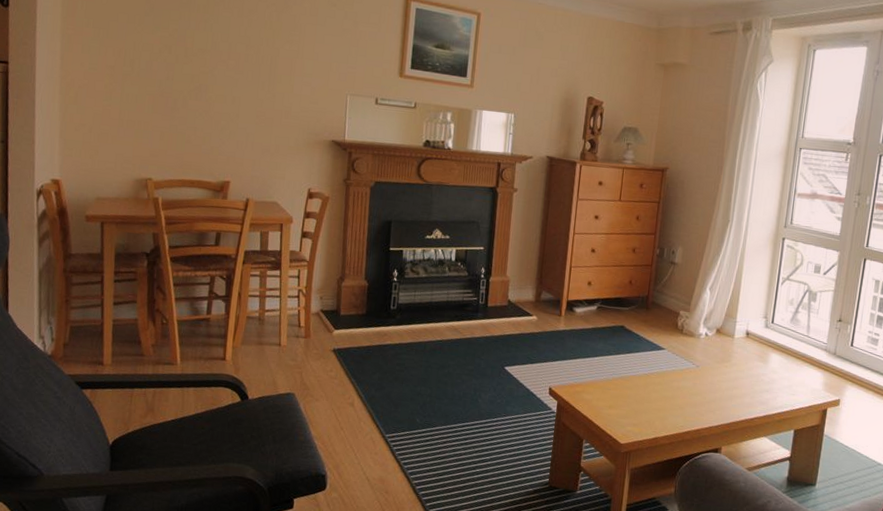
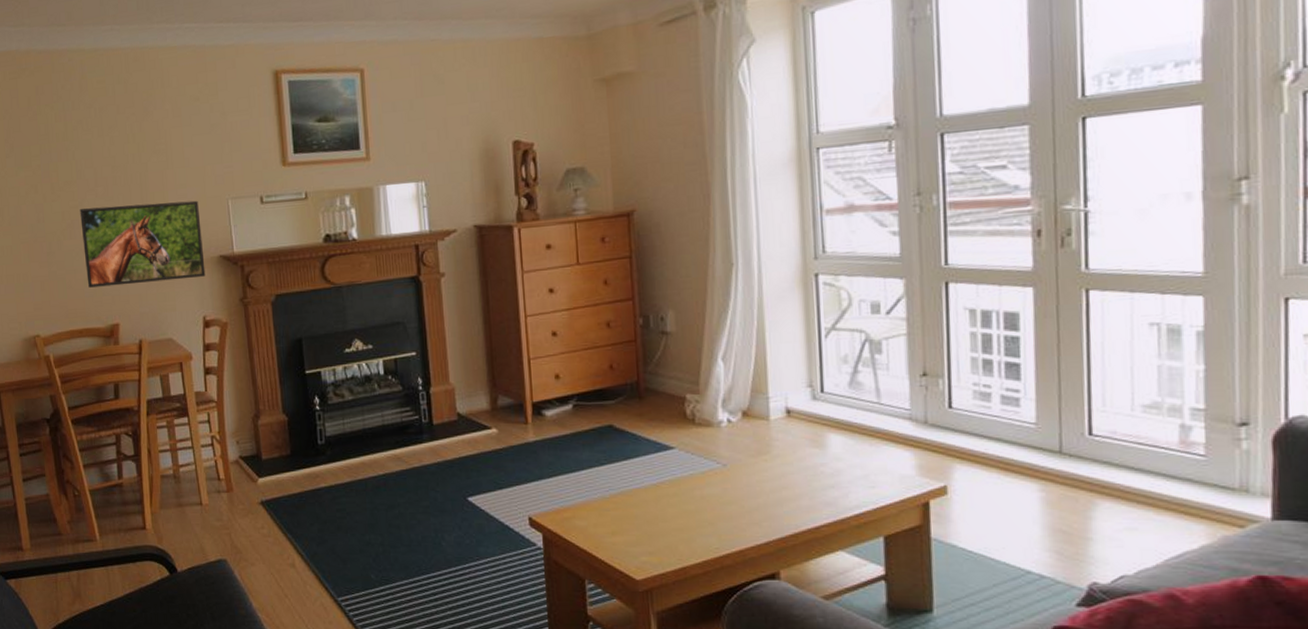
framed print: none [206,76,320,155] -> present [80,200,206,288]

